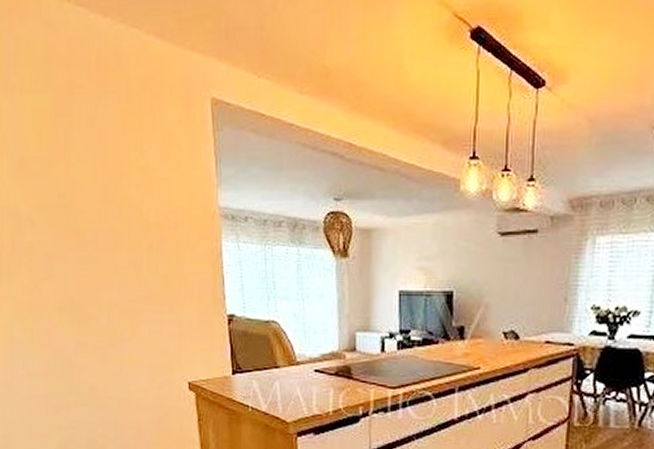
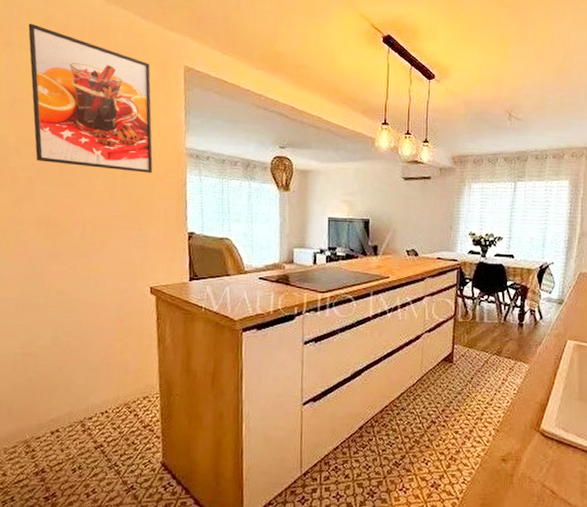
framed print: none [28,58,182,242] -> present [28,23,153,173]

